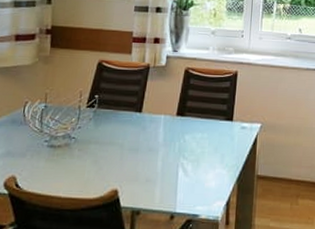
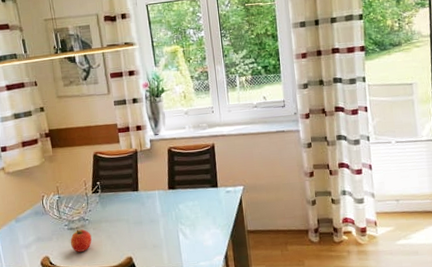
apple: none [46,149,75,176] -> present [70,229,92,252]

